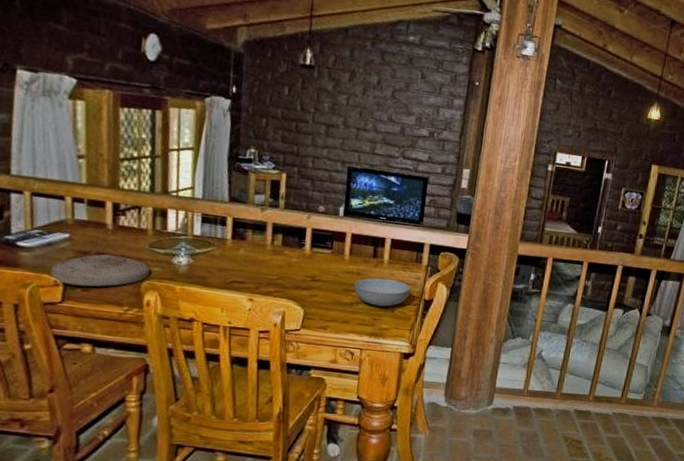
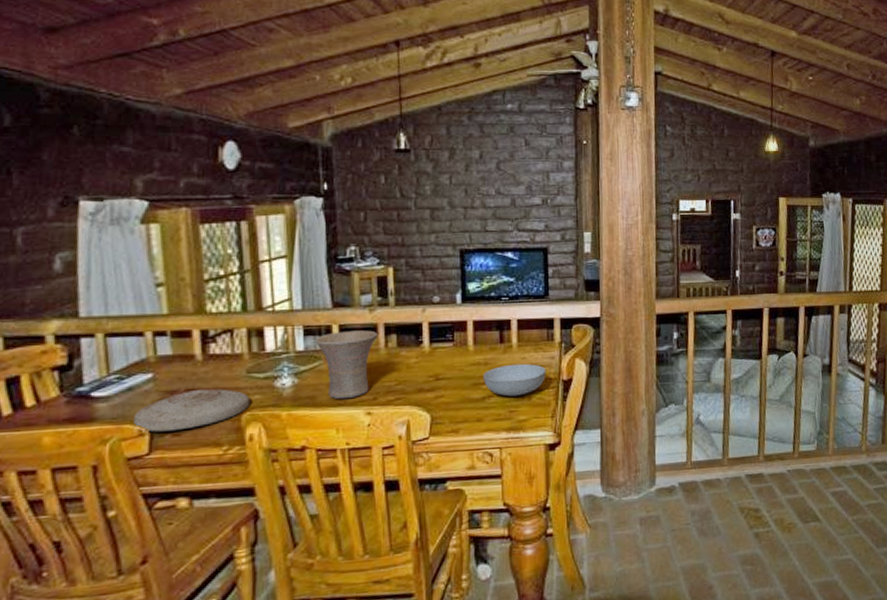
vase: none [211,223,266,284] -> present [315,330,377,400]

